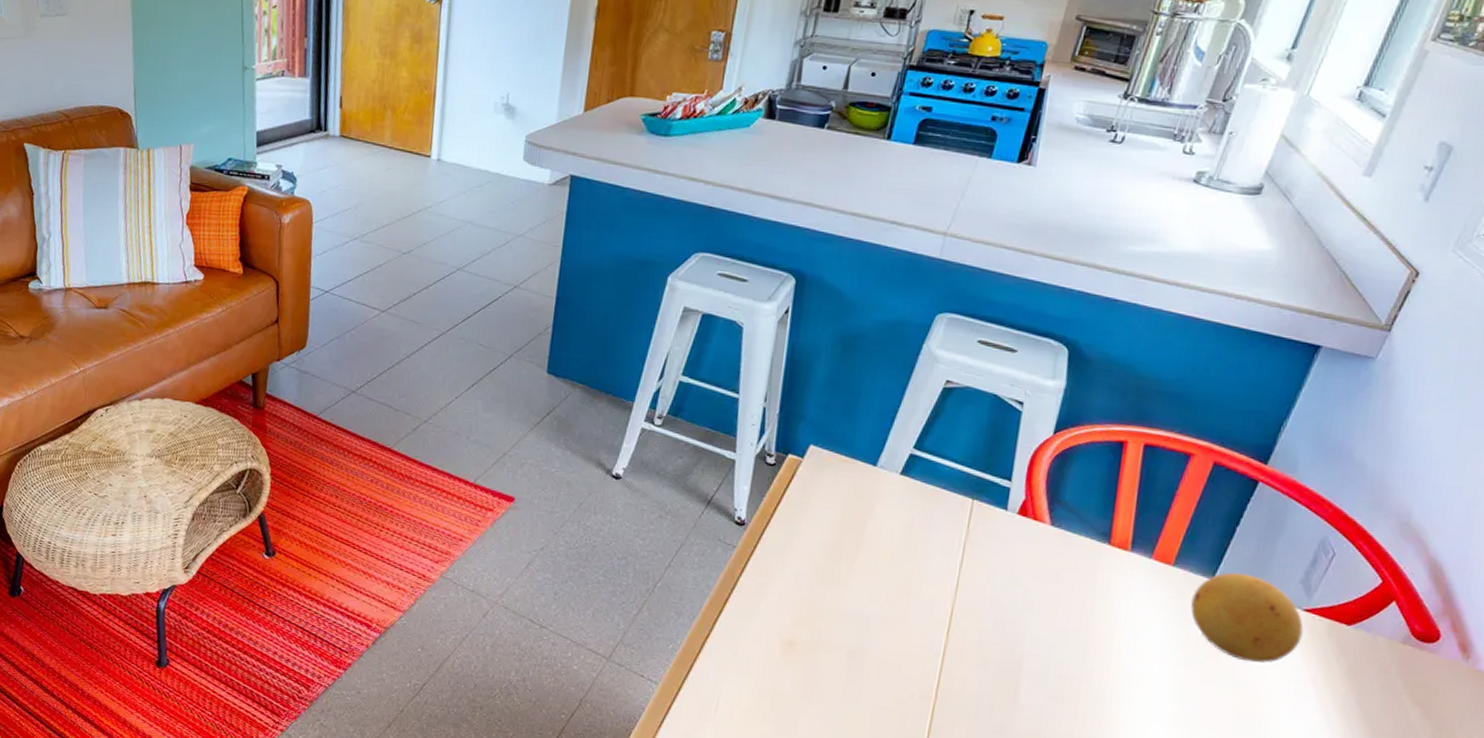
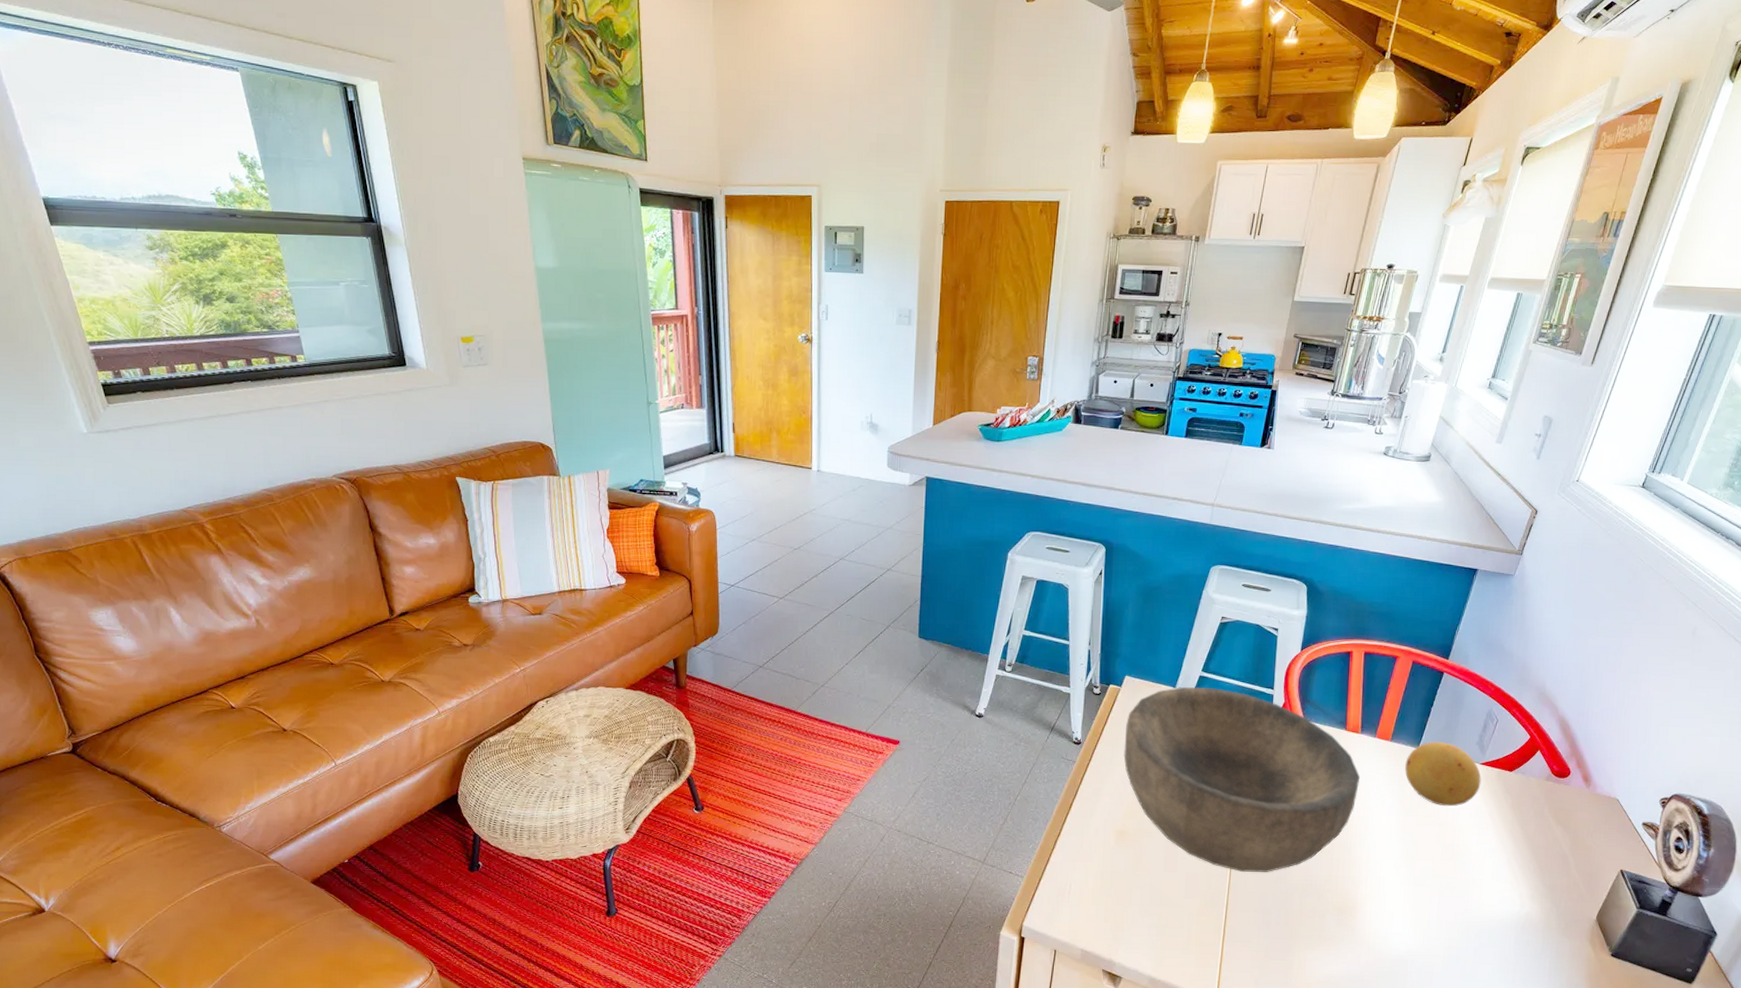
bowl: none [800,465,1126,718] -> present [1124,687,1361,873]

